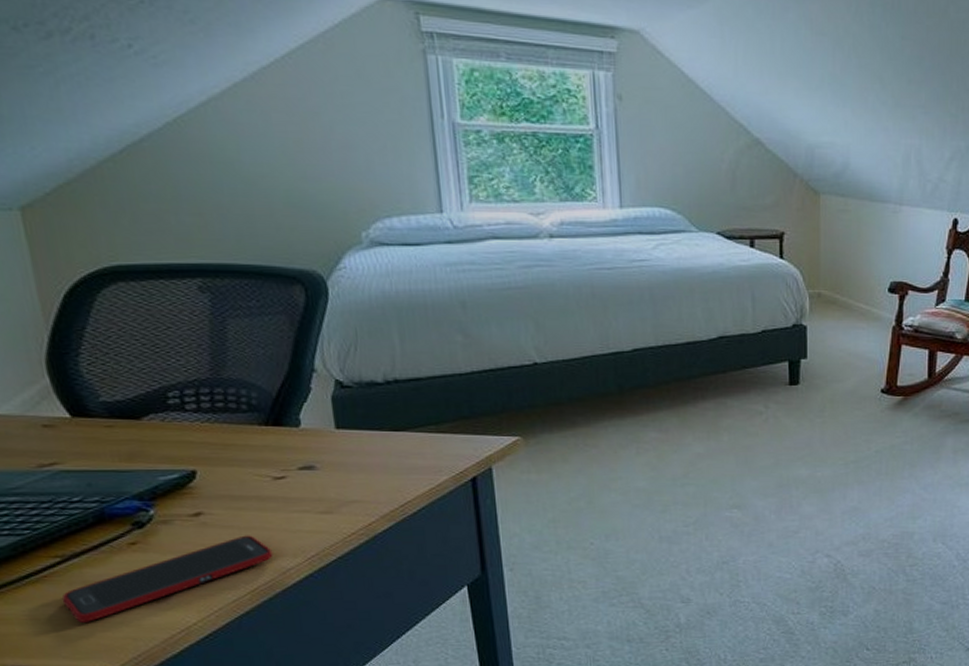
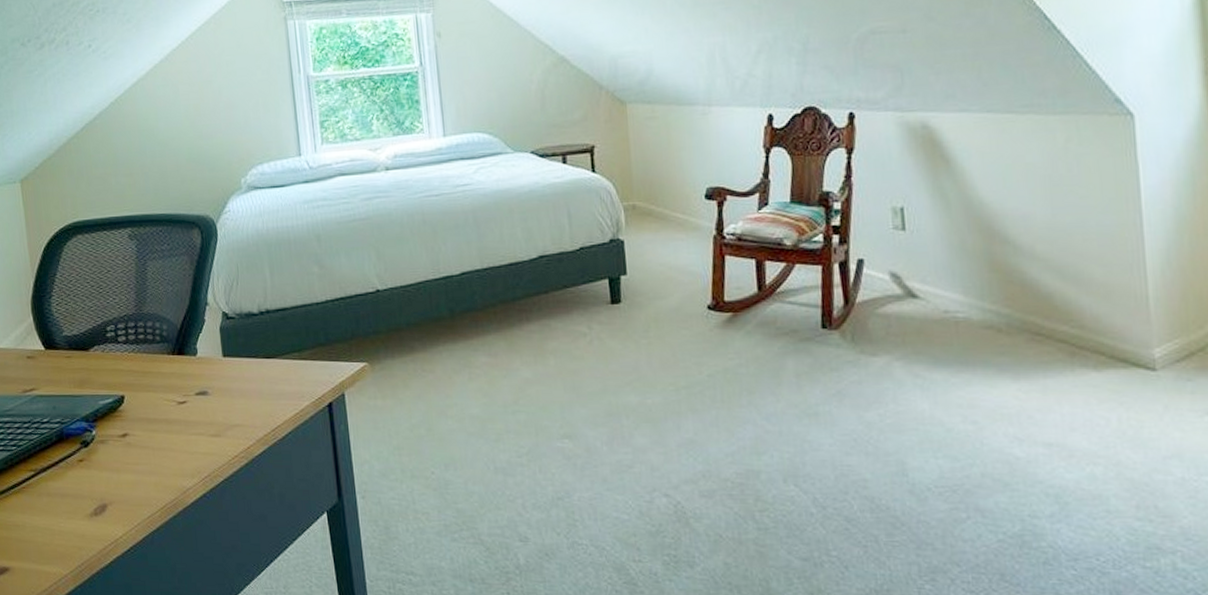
cell phone: present [61,535,273,623] -> none [33,455,177,531]

